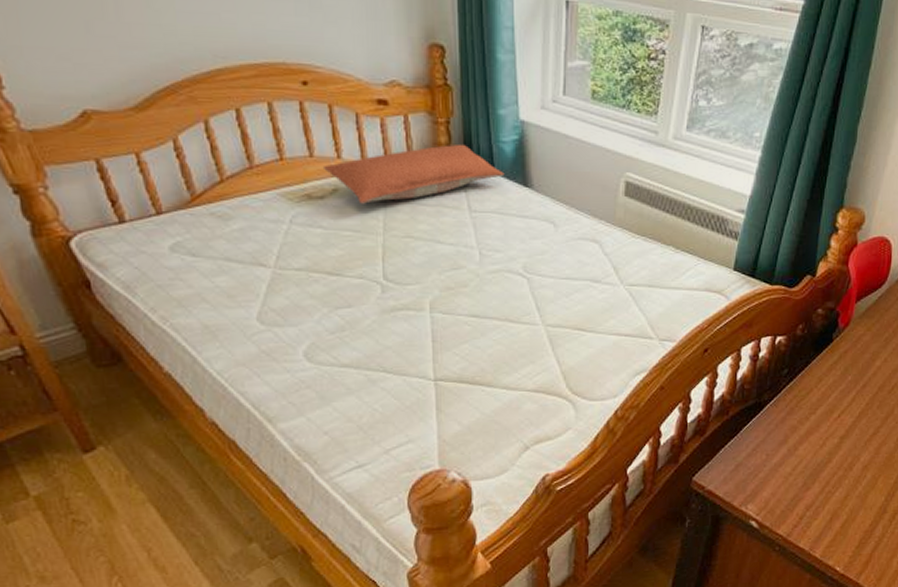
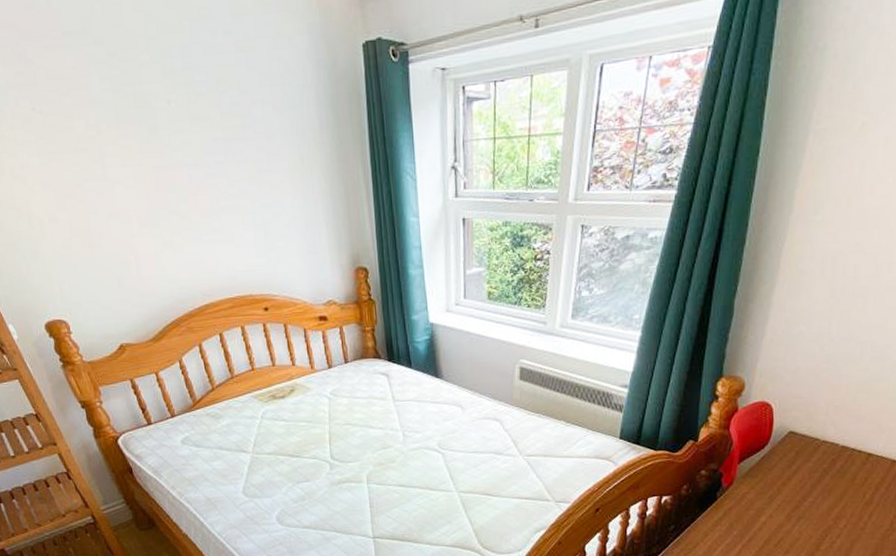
pillow: present [324,144,505,204] -> none [283,346,420,400]

